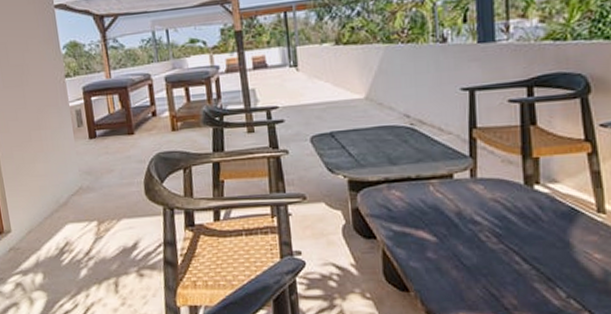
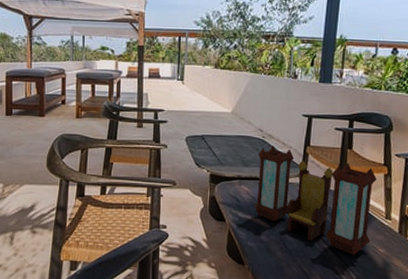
lantern: none [407,133,580,267] -> present [254,145,377,256]

